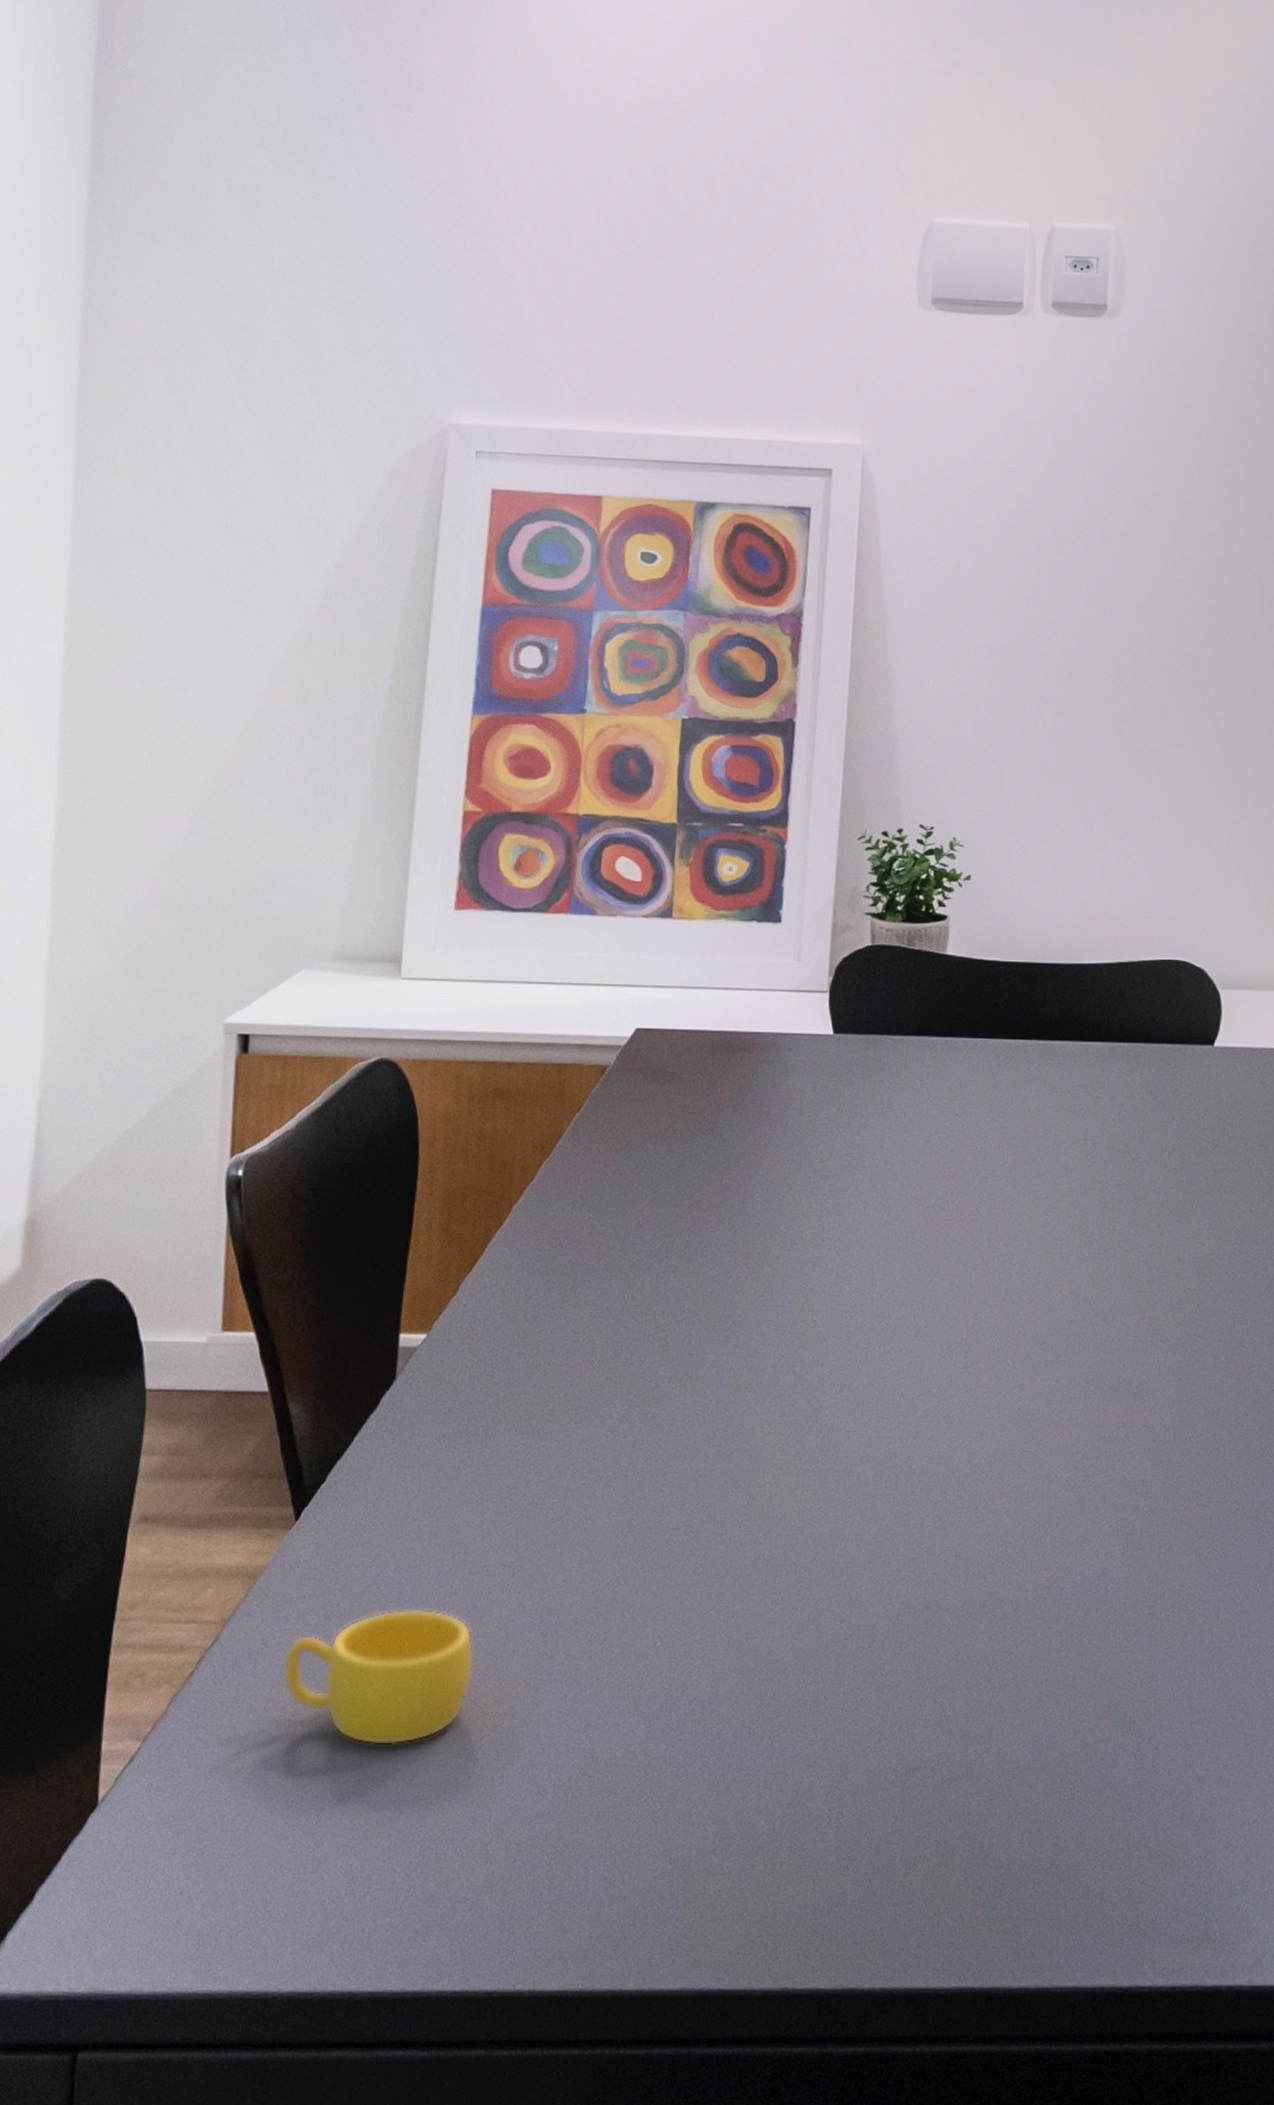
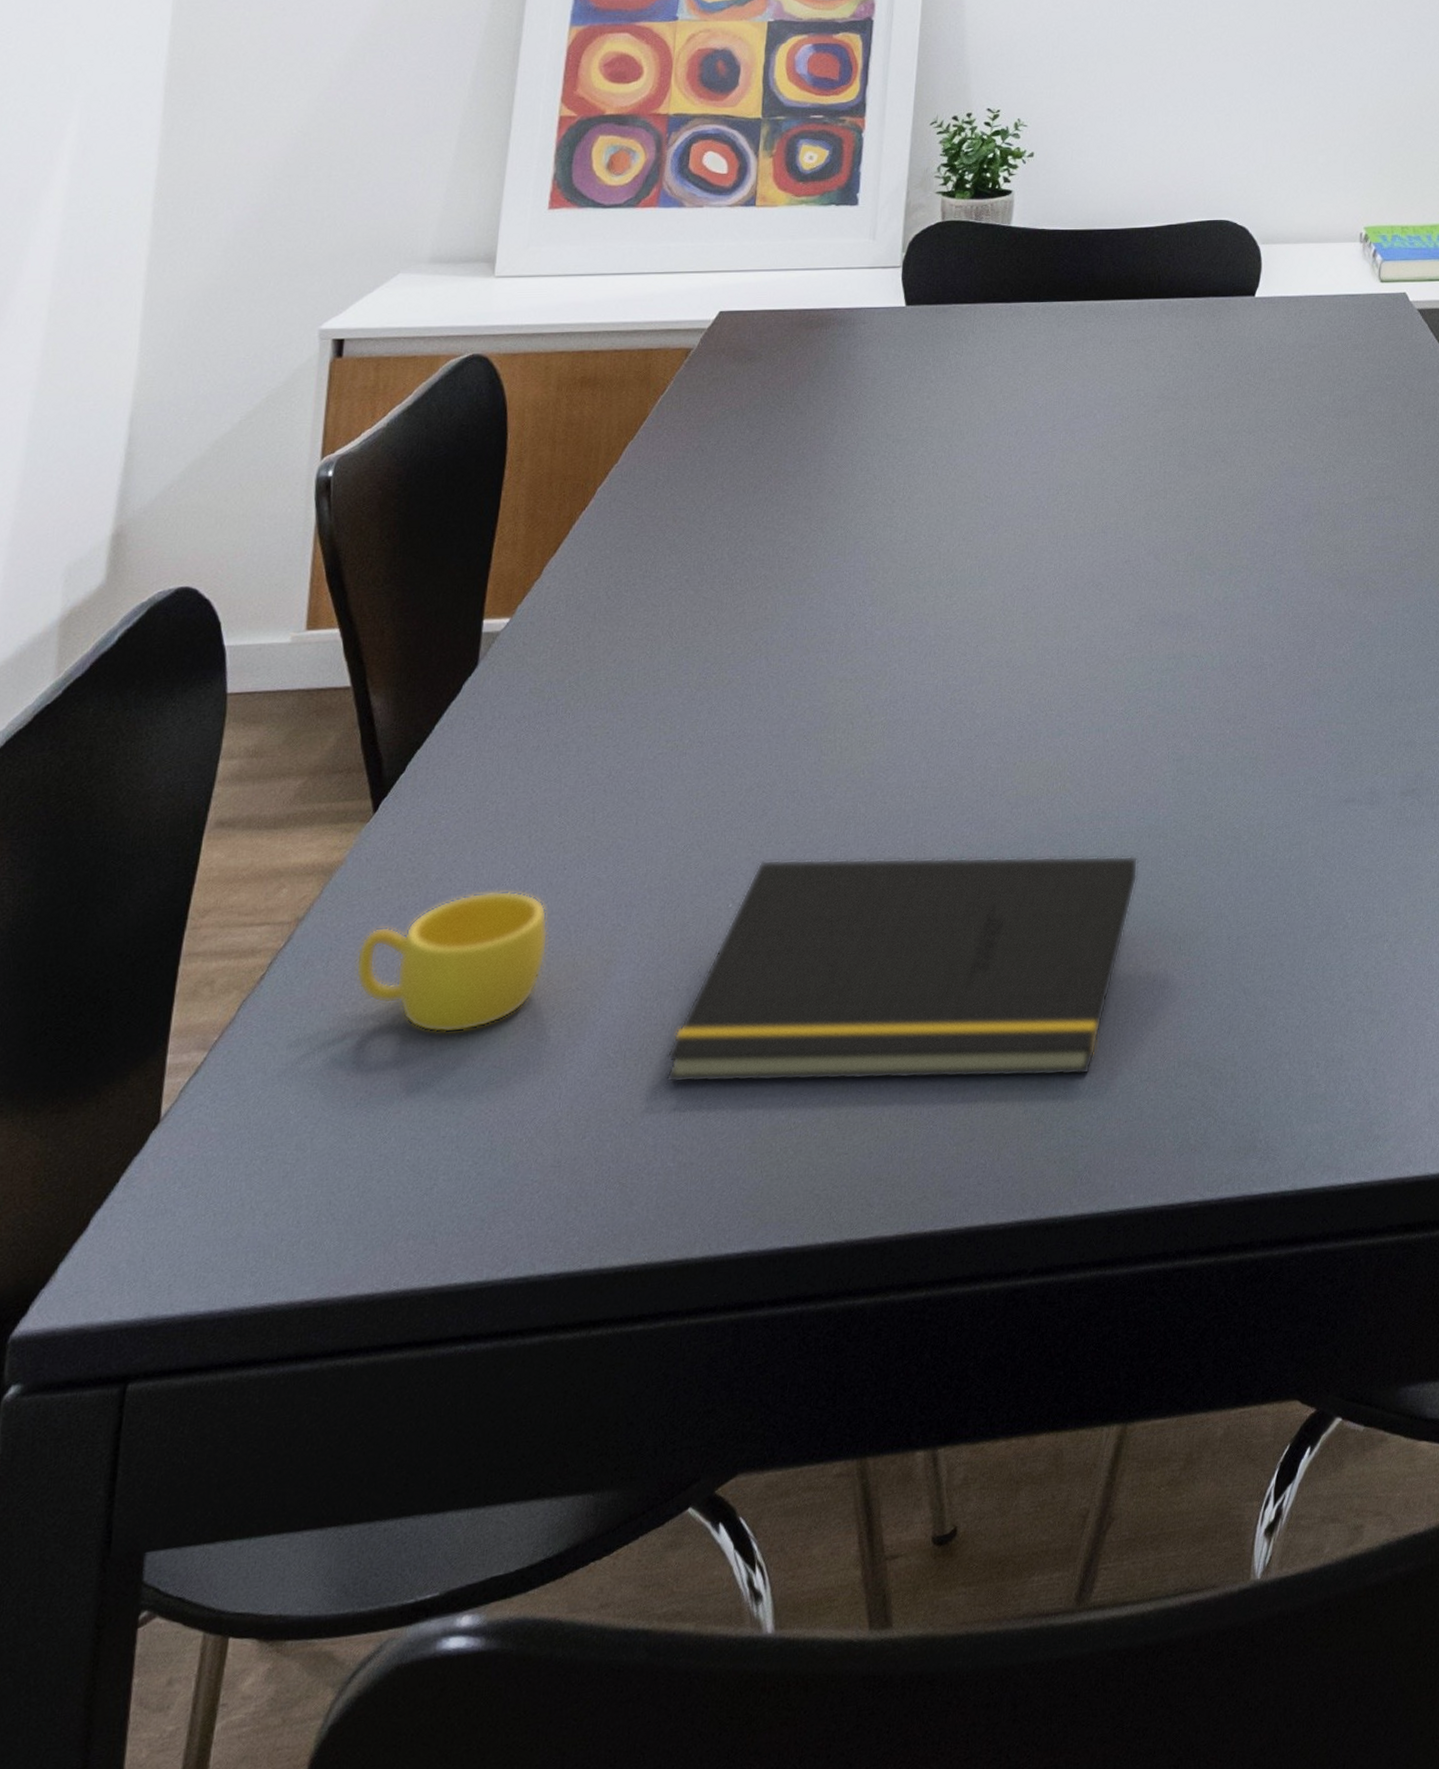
notepad: none [595,1601,1085,1848] -> present [665,855,1138,1084]

